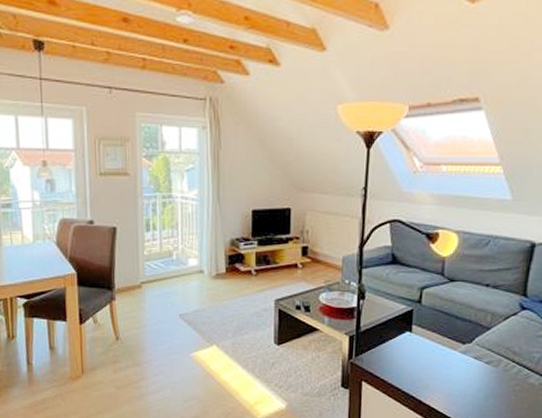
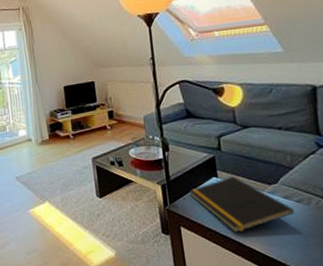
notepad: none [377,332,481,391] -> present [188,176,294,233]

